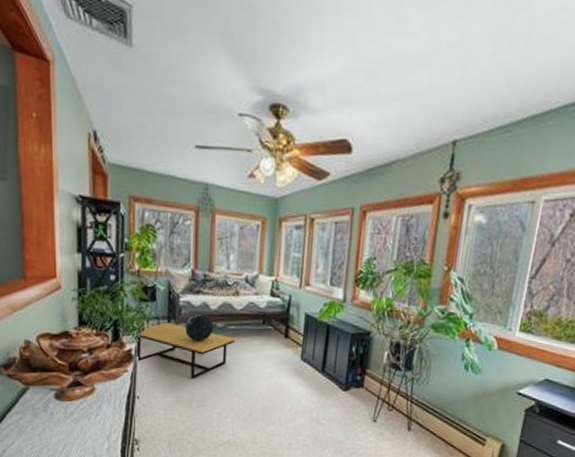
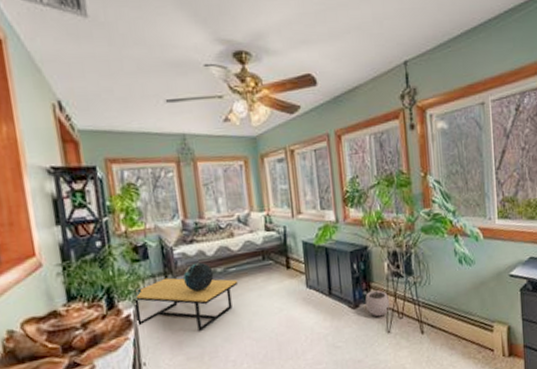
plant pot: none [356,374,383,404] -> present [365,286,390,317]

